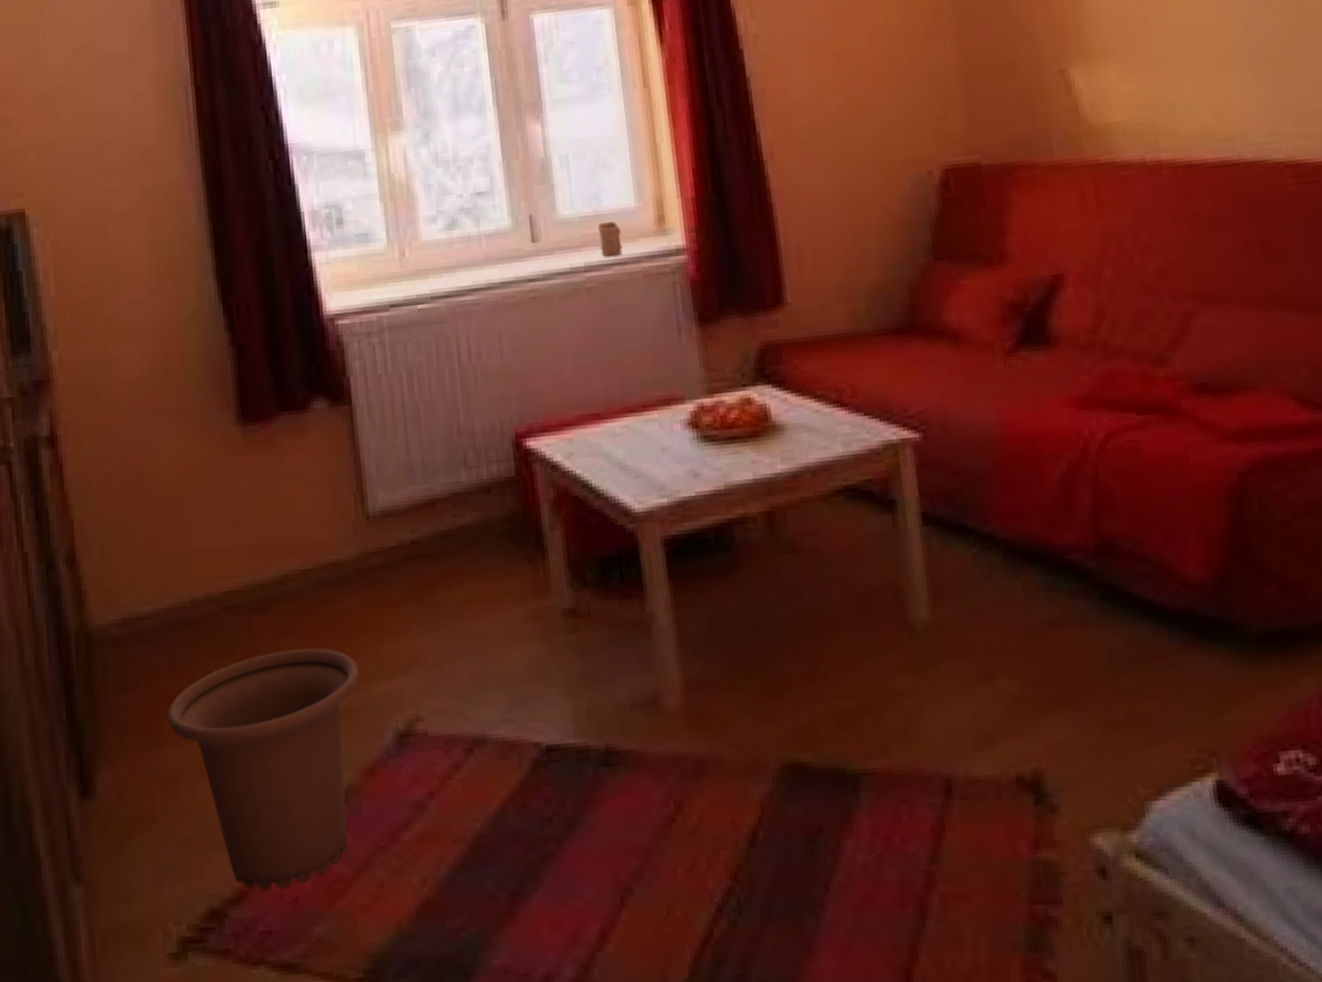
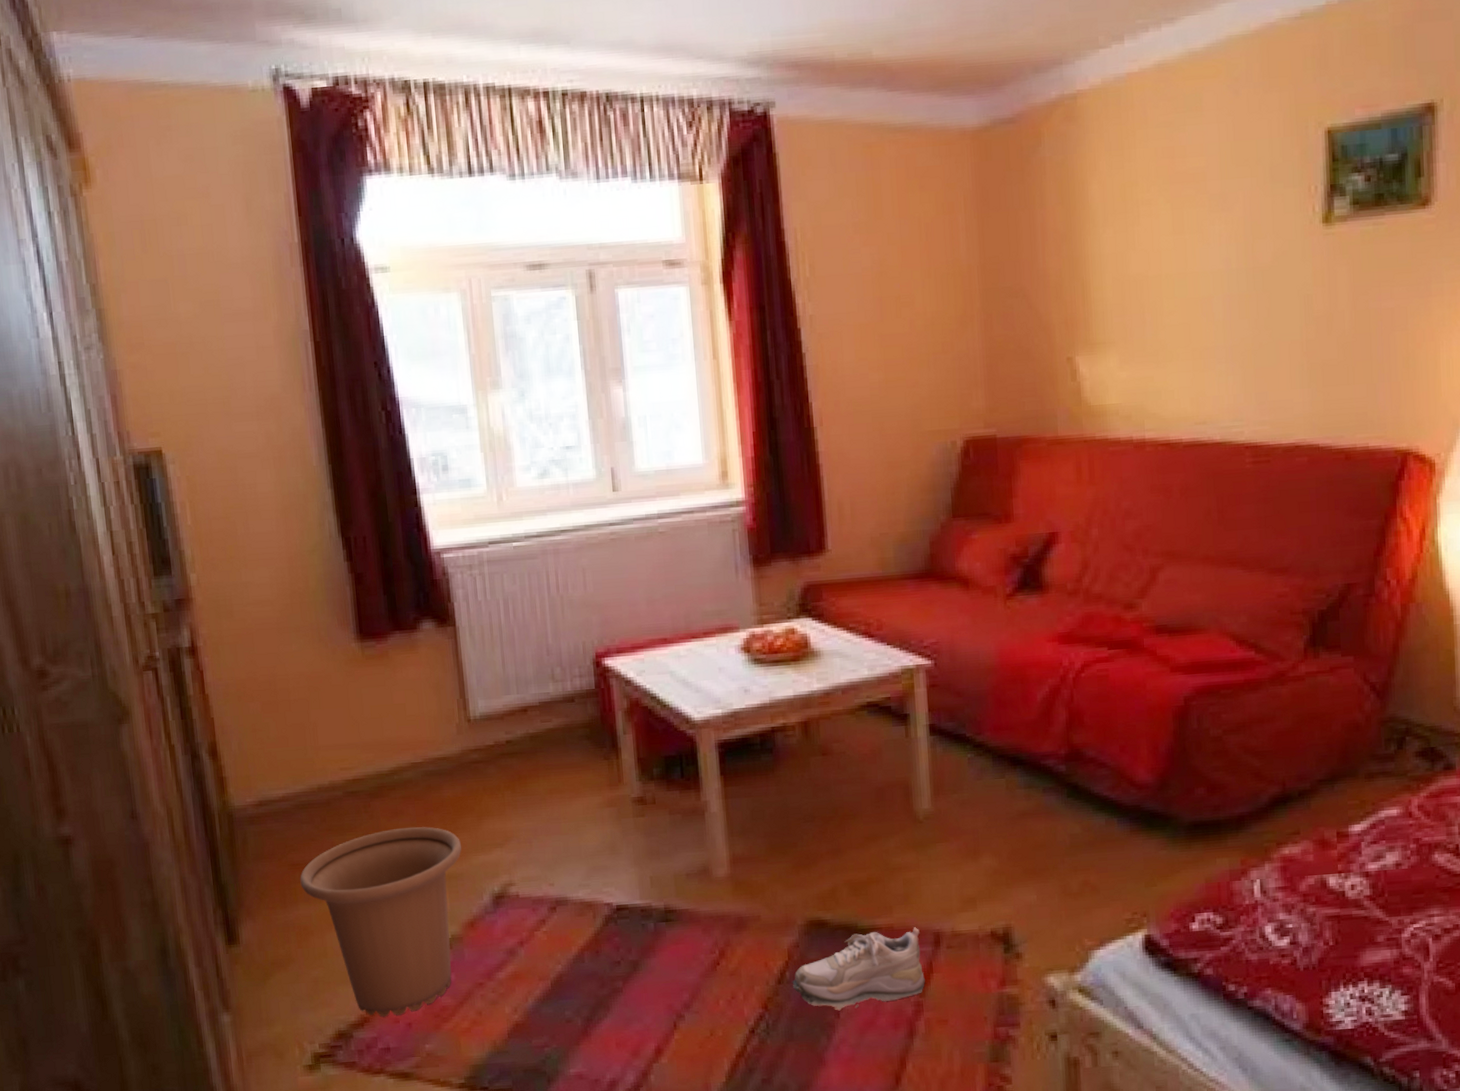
candle: present [598,221,623,256] -> none [671,475,691,505]
shoe: none [767,771,937,883] -> present [792,927,926,1011]

